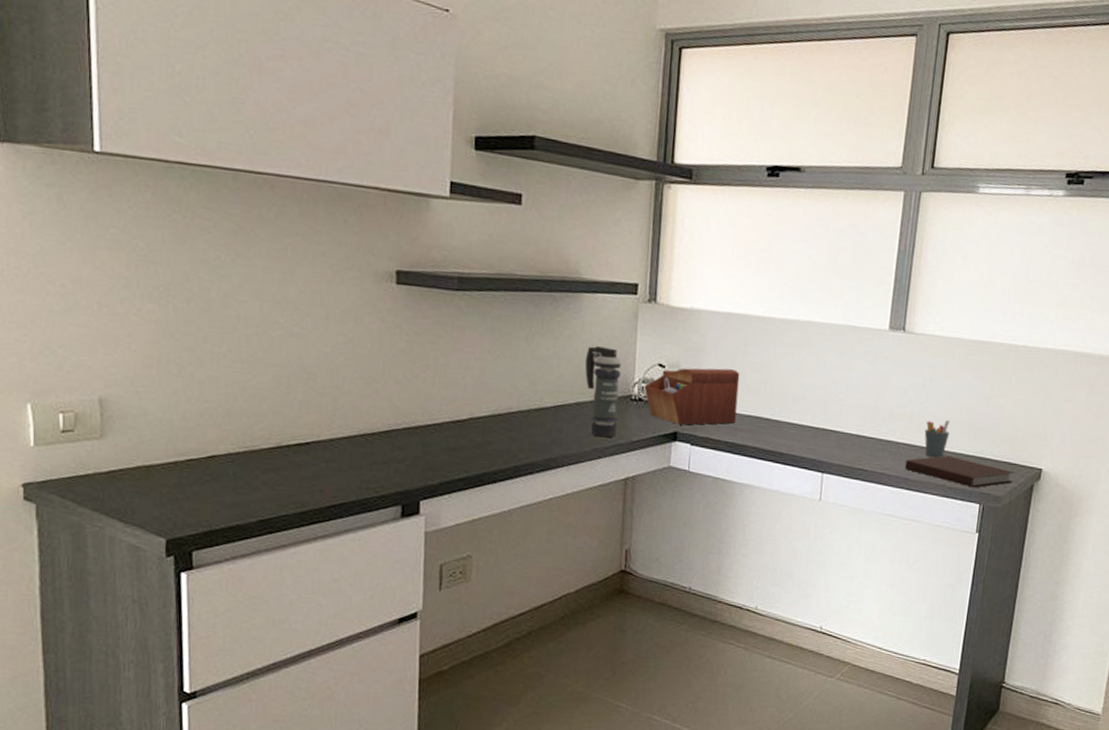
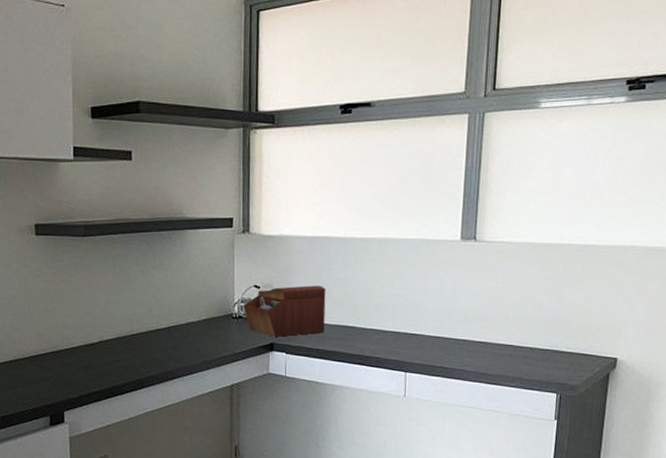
smoke grenade: present [584,345,622,438] -> none [191,273,223,352]
notebook: present [904,455,1015,488] -> none [482,350,591,379]
pen holder: present [924,420,949,458] -> none [499,318,524,354]

